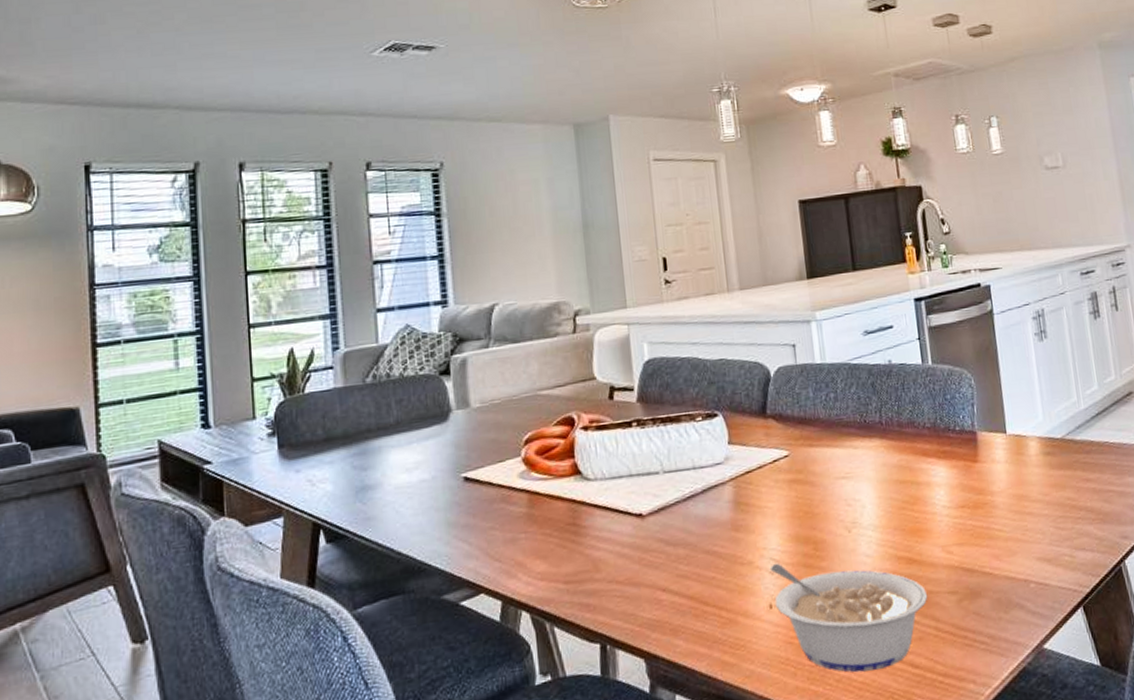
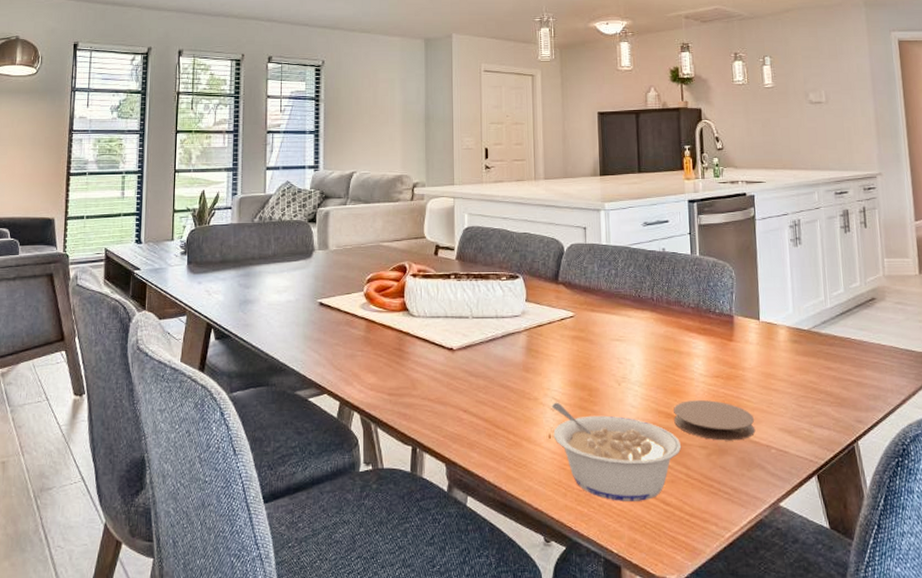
coaster: none [915,535,1011,583] -> present [673,400,756,441]

